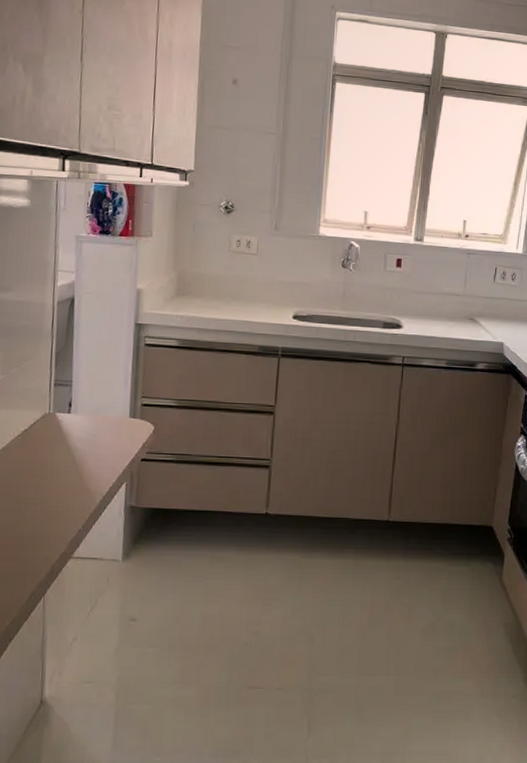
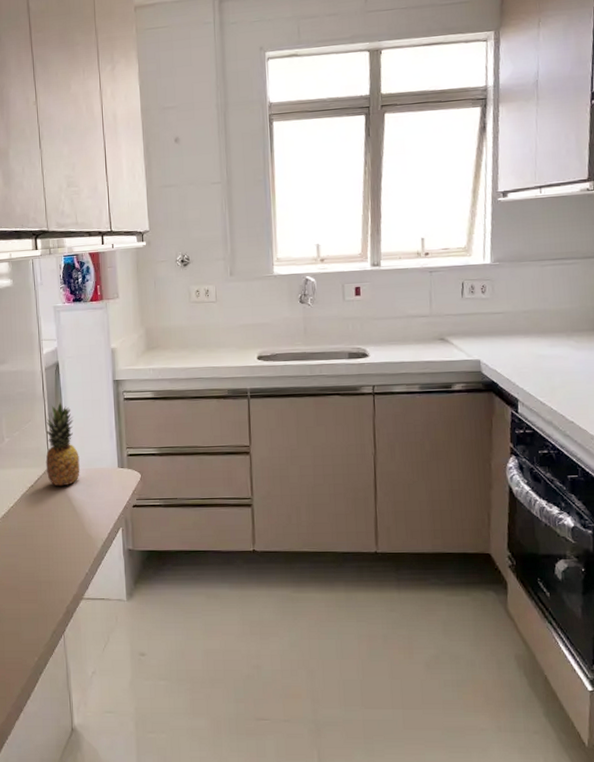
fruit: none [45,341,86,433] -> present [45,402,80,487]

